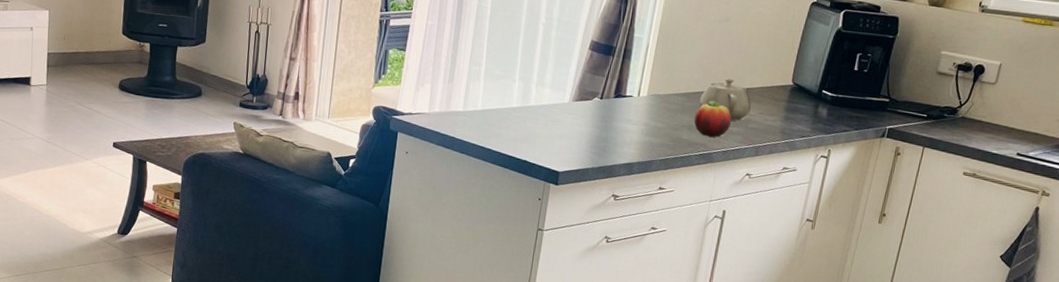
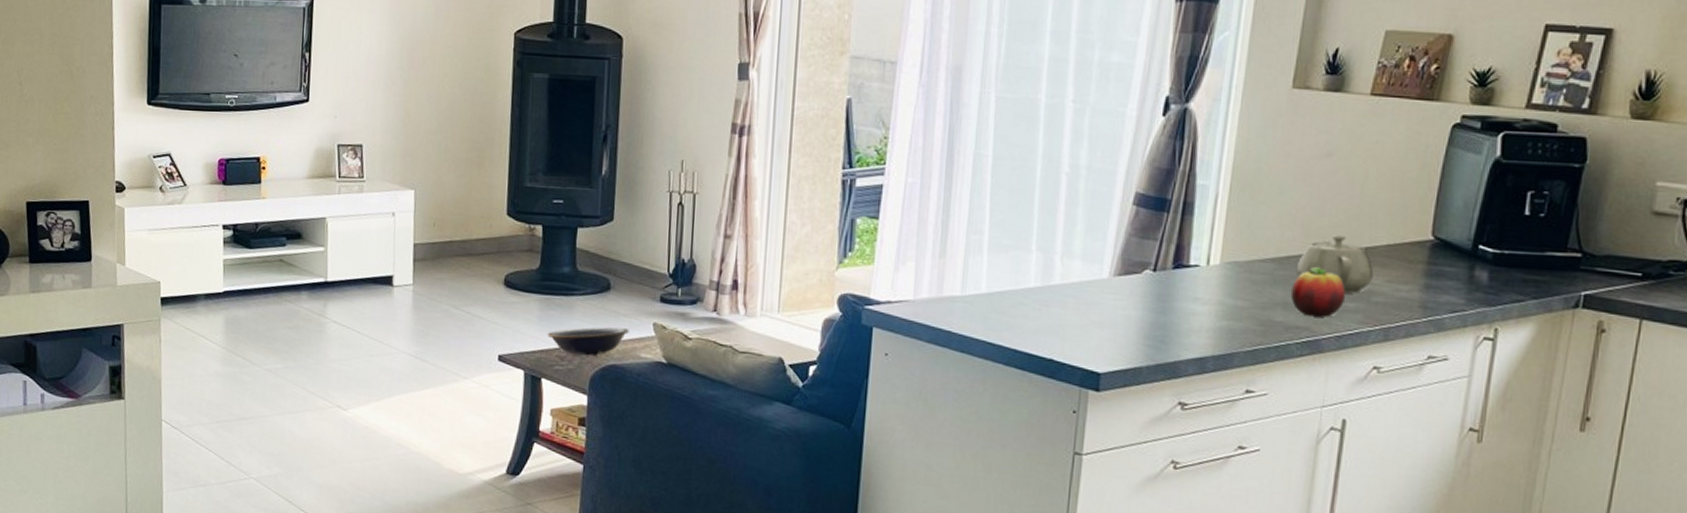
bowl: none [151,124,215,146] -> present [547,327,629,357]

